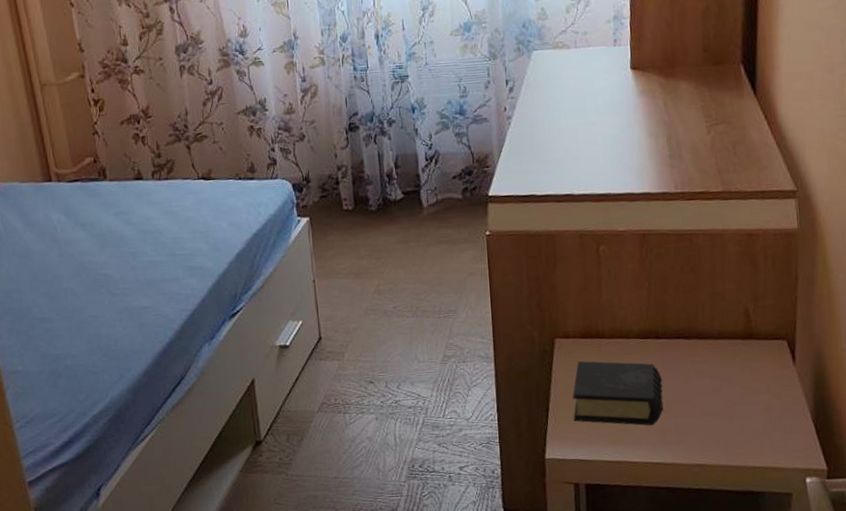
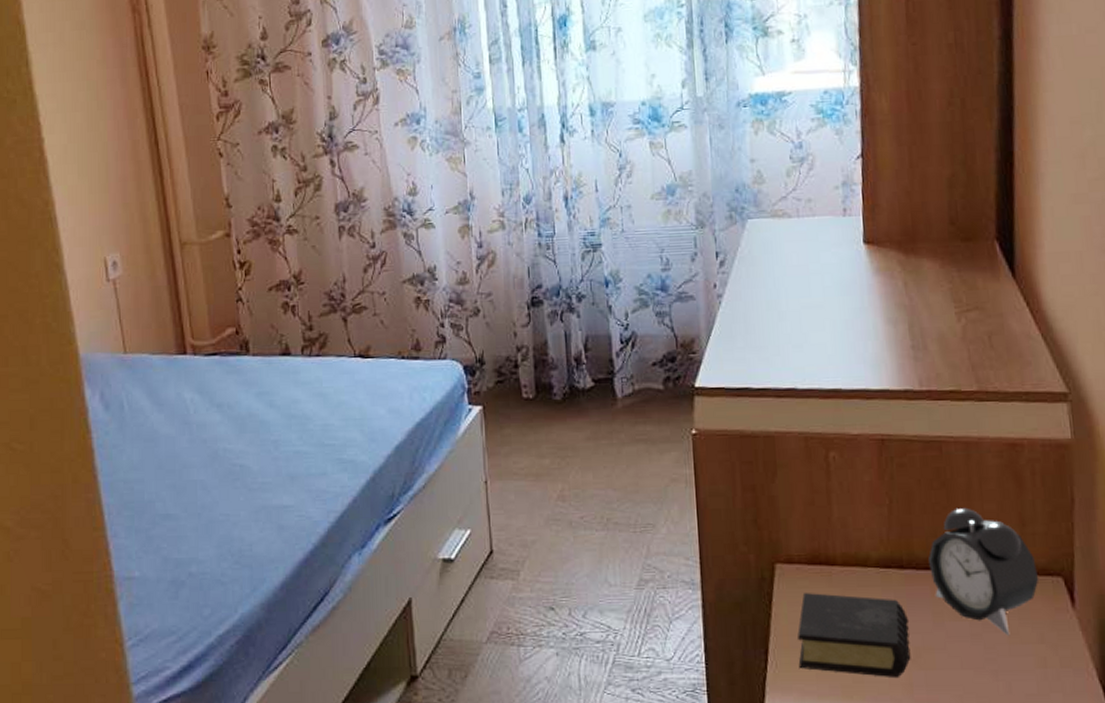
alarm clock: none [679,287,768,389] -> present [928,507,1039,636]

